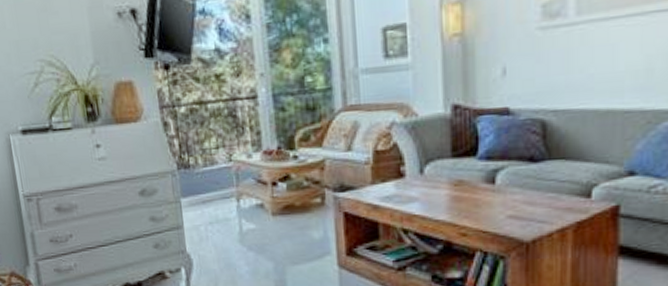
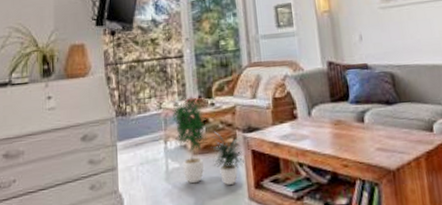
potted plant: none [245,147,336,250] -> present [172,97,246,185]

